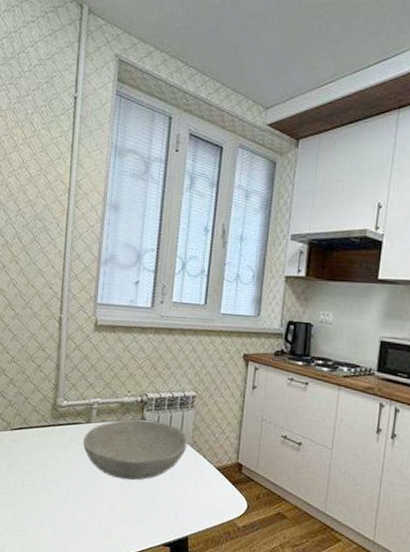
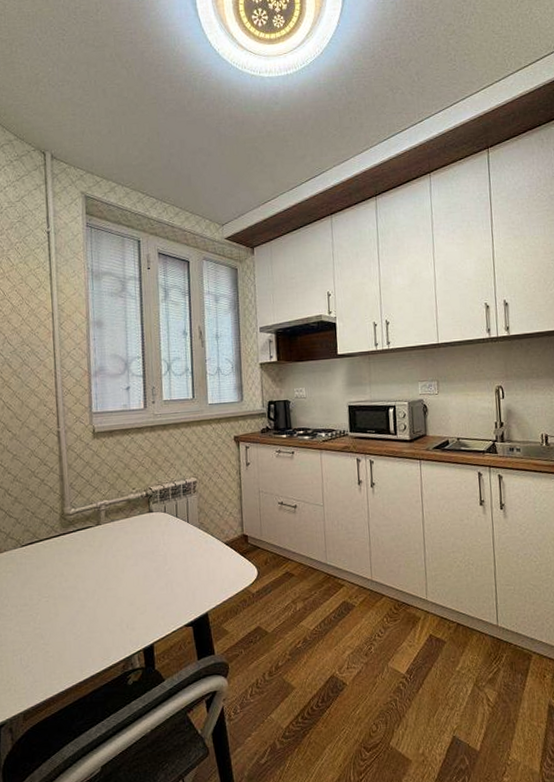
bowl: present [83,419,188,480] -> none [95,511,195,572]

